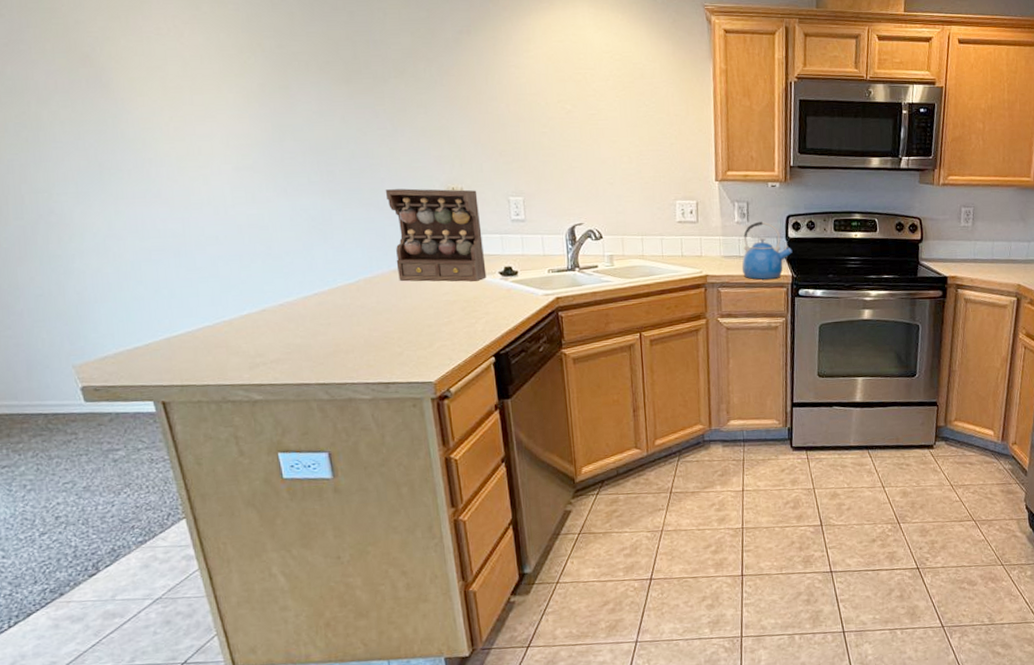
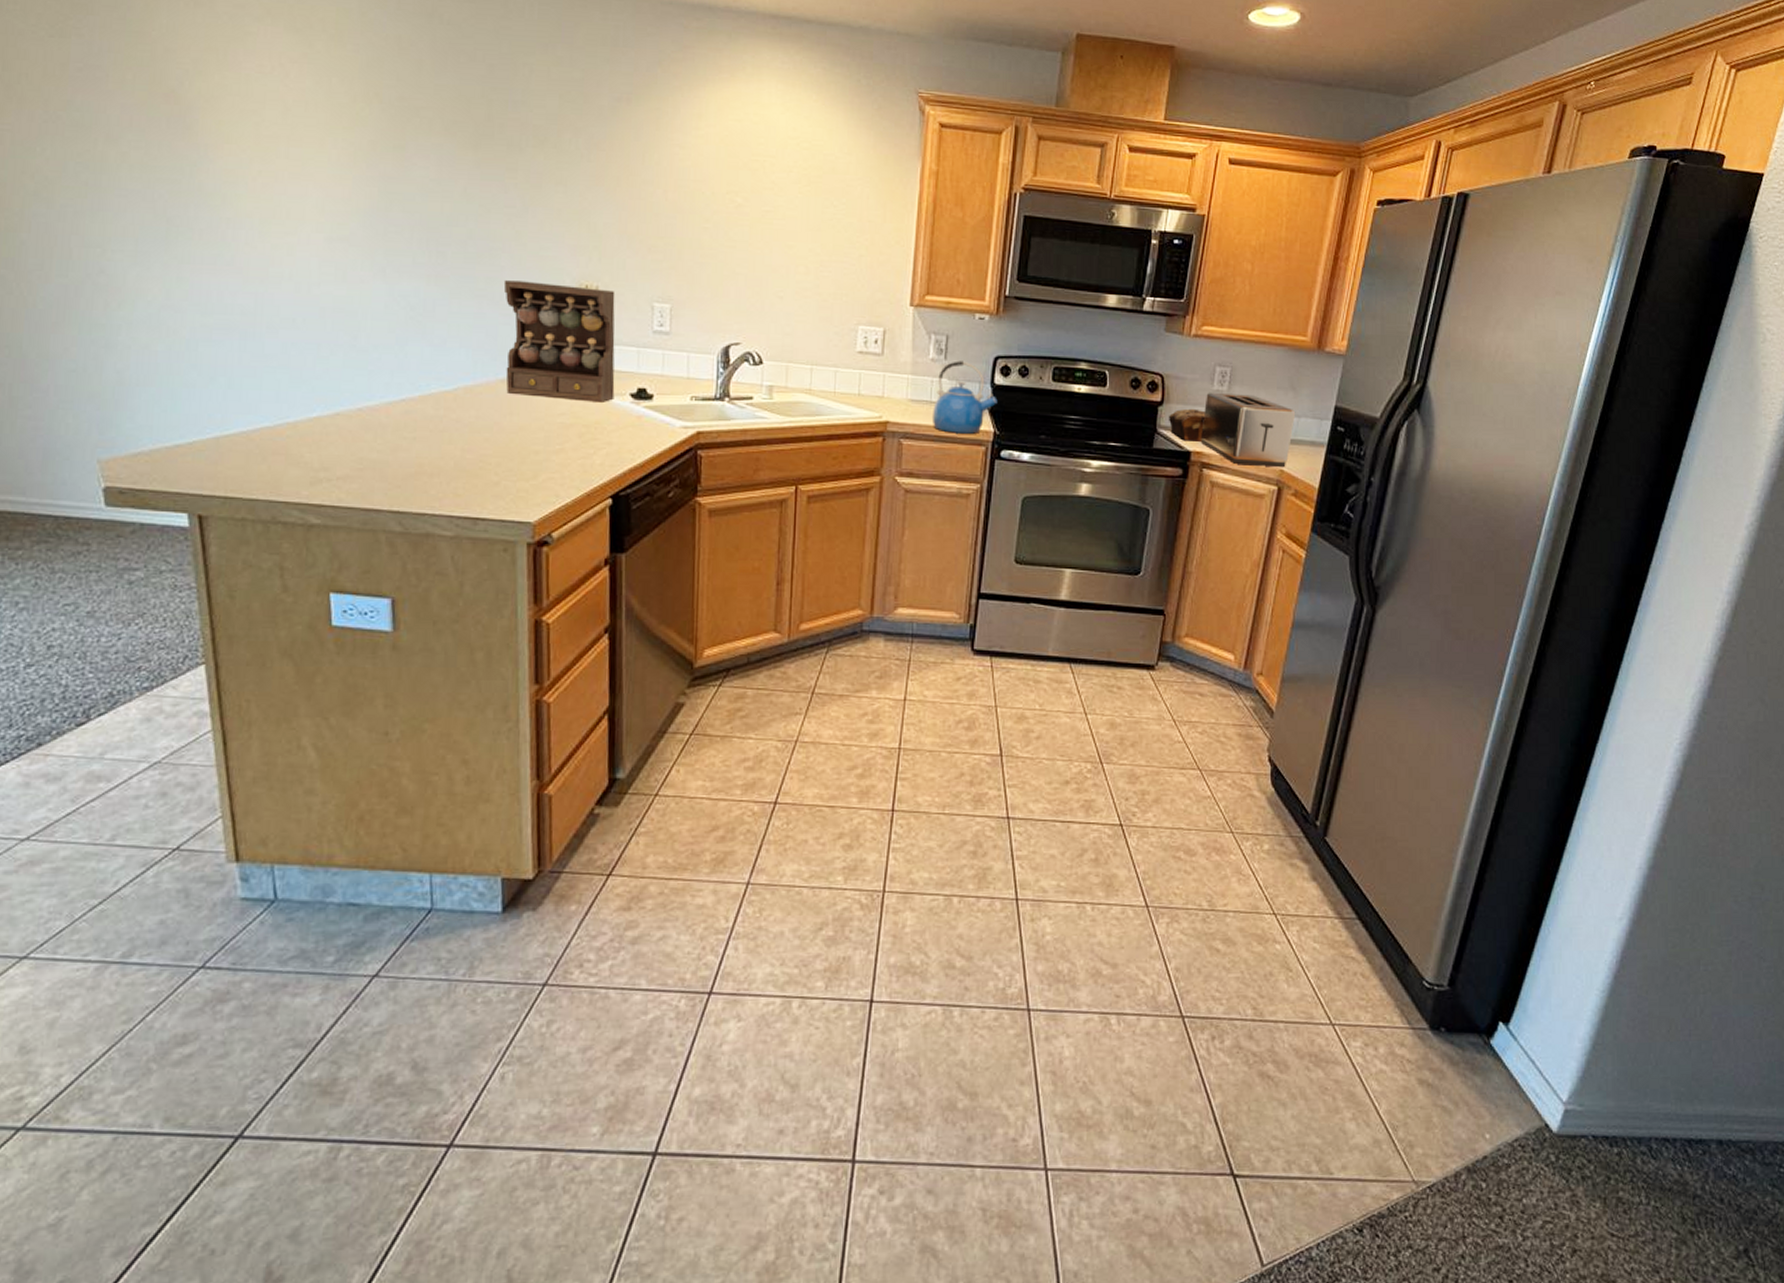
bread loaf: none [928,242,956,269] -> present [1169,408,1206,442]
toaster: none [954,227,1027,283] -> present [1201,392,1296,468]

